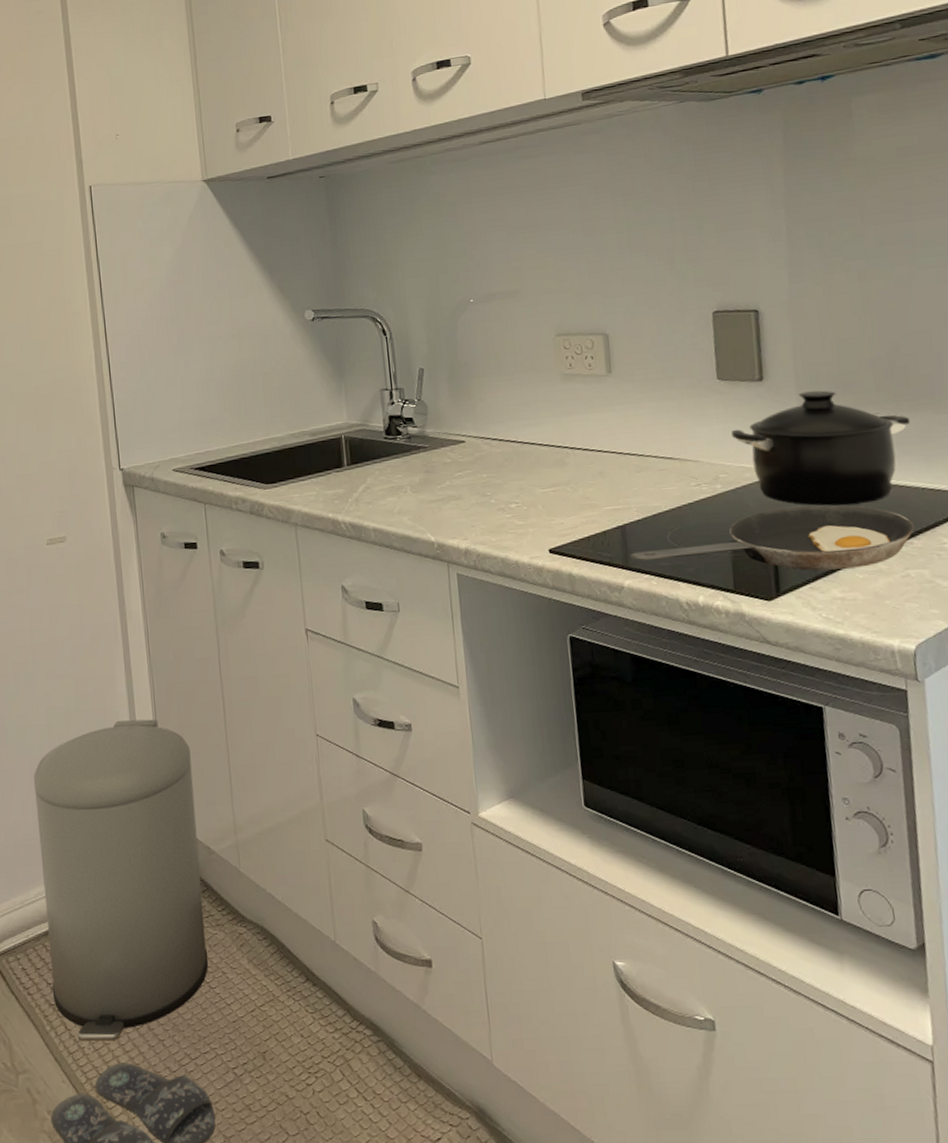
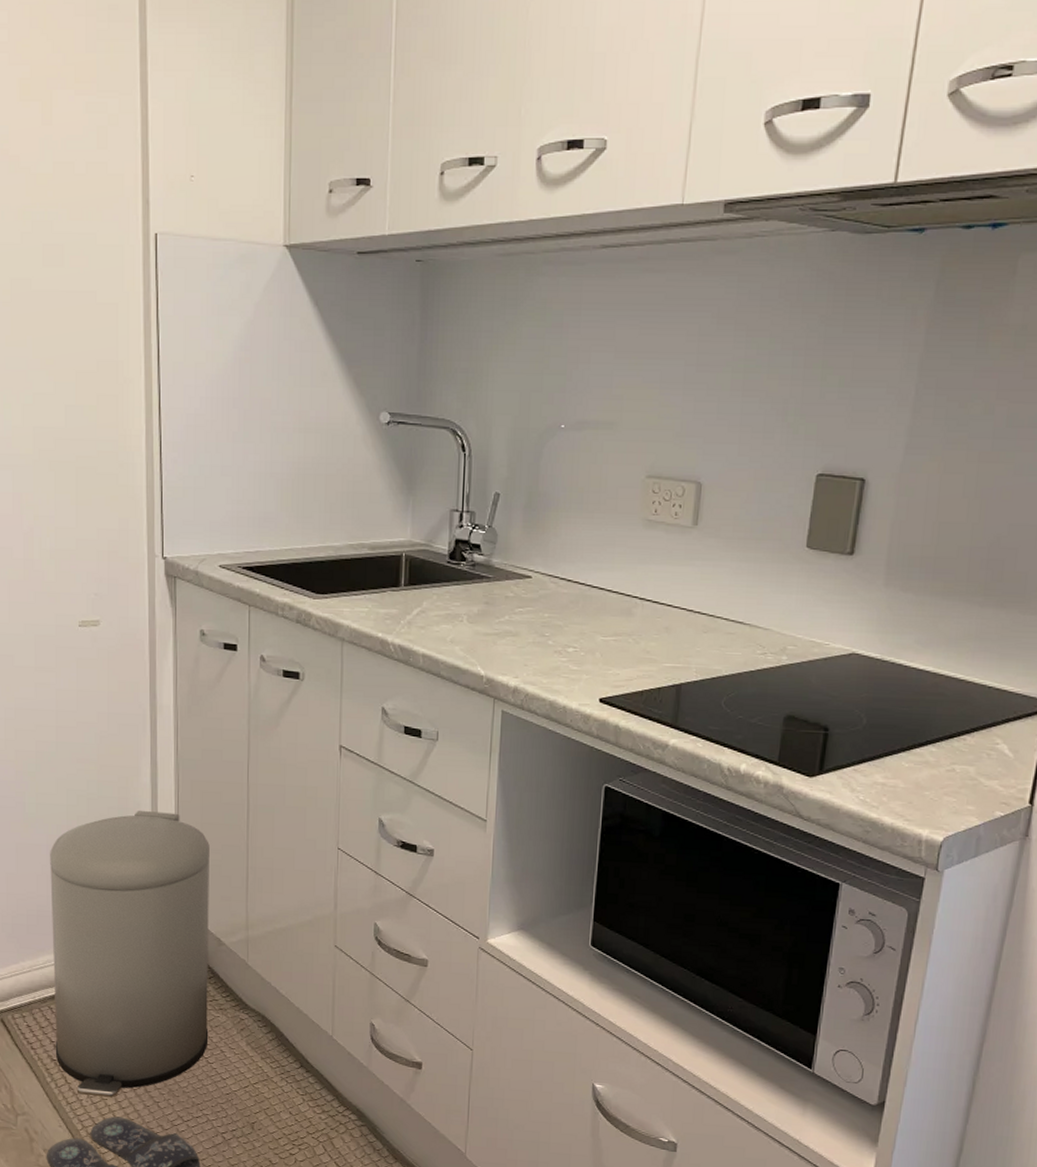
frying pan: present [630,504,914,571] -> none [681,687,971,757]
saucepan: present [731,390,910,506] -> none [809,573,994,694]

